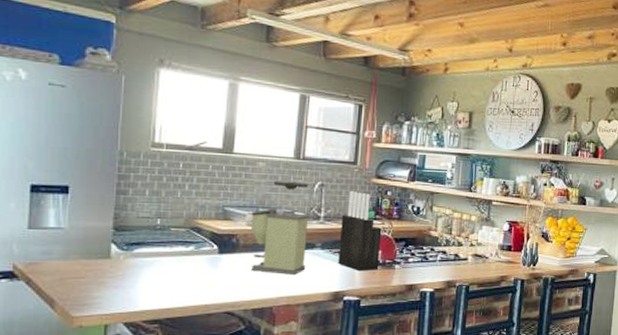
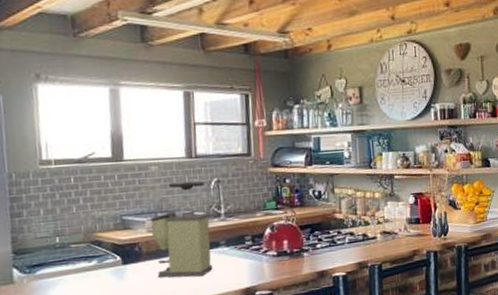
knife block: present [338,191,382,271] -> none [242,183,287,264]

